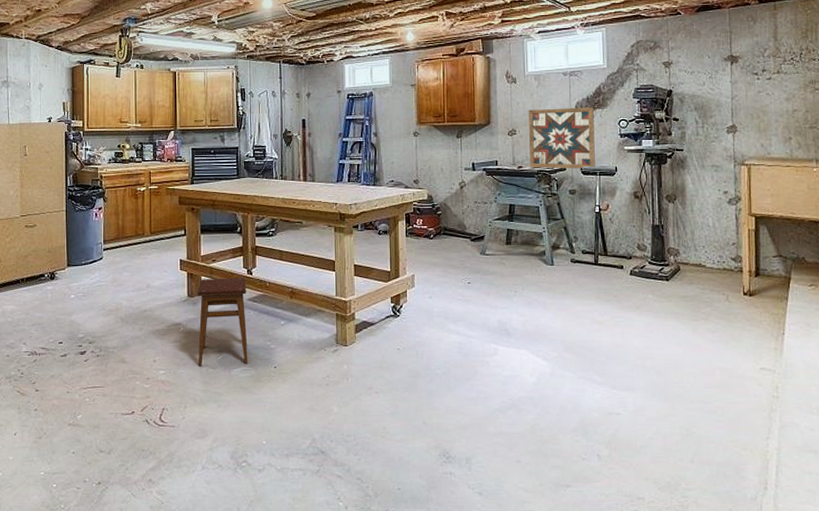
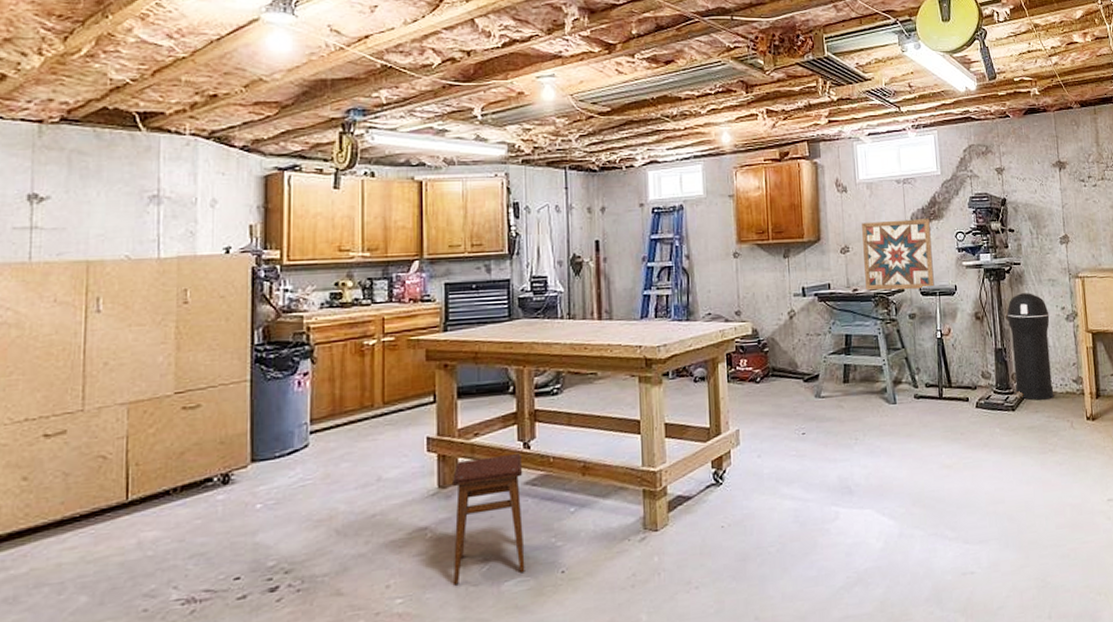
trash can: none [666,177,711,273] -> present [1006,293,1054,400]

